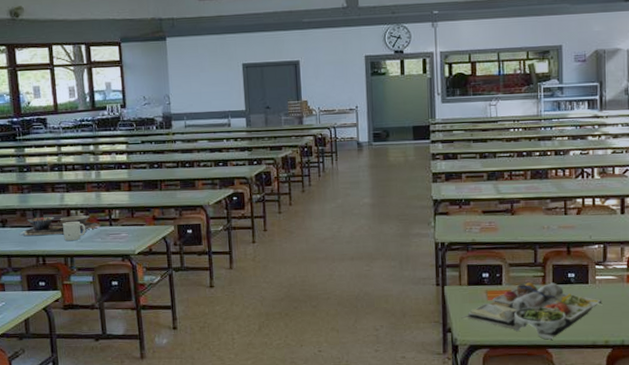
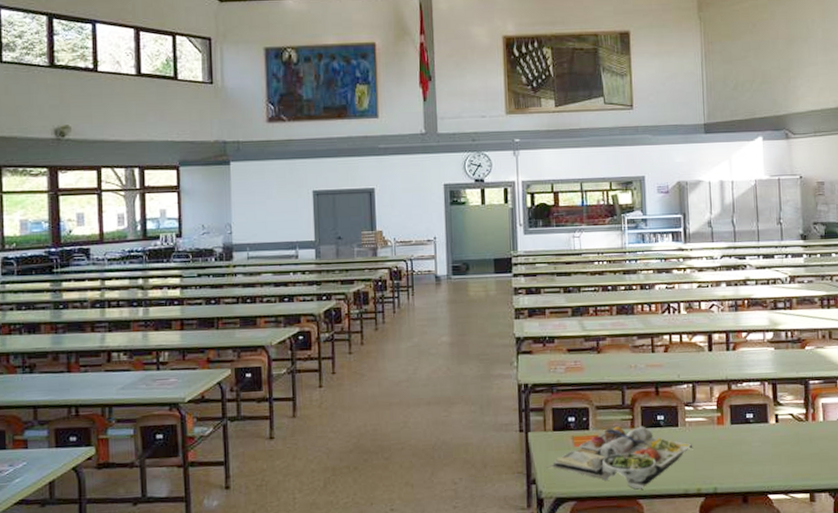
food tray: present [19,207,102,236] -> none [49,349,148,383]
mug: present [63,221,86,242] -> none [102,365,129,389]

